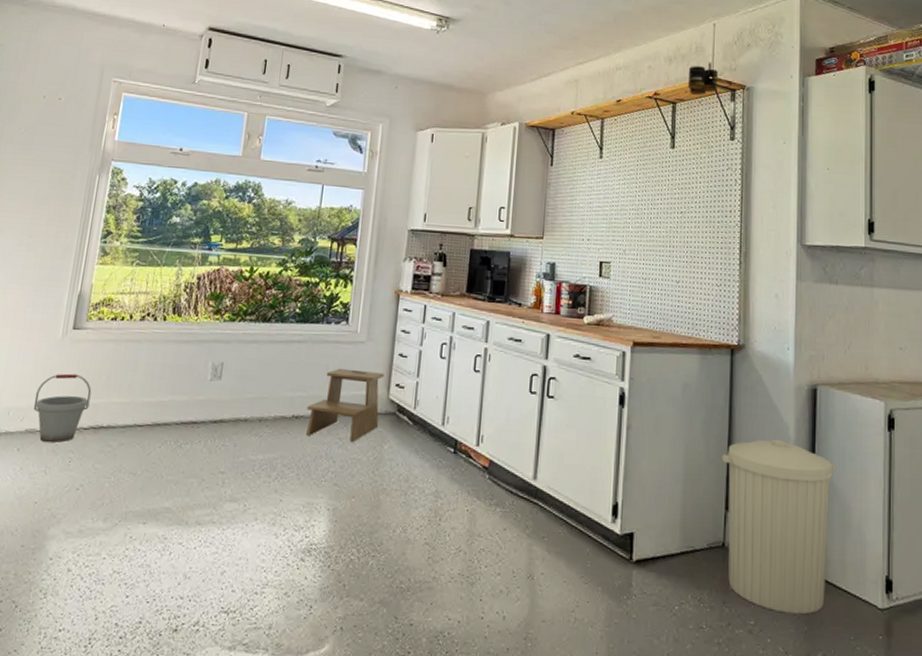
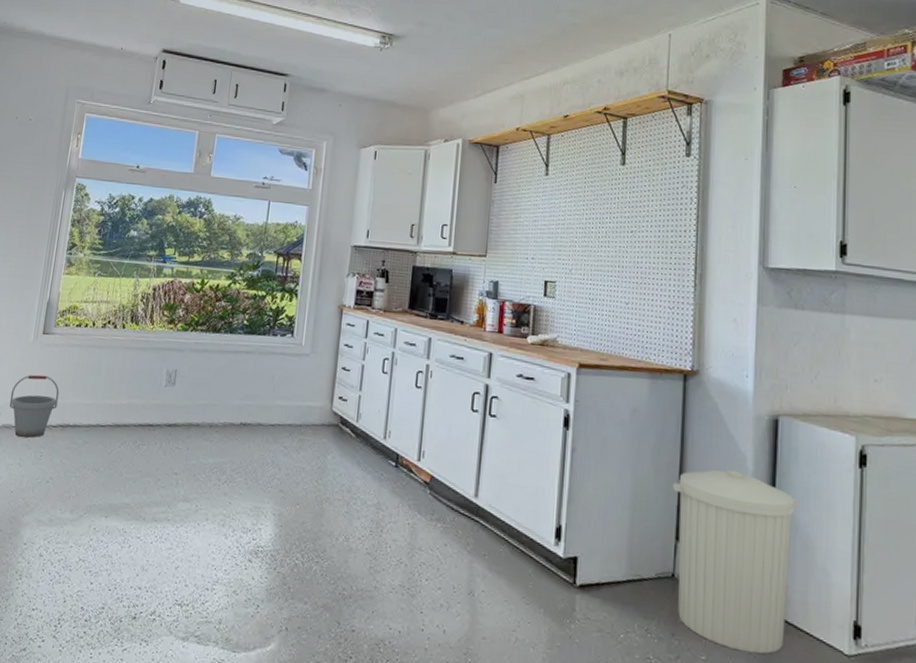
step stool: present [306,368,385,443] -> none [254,379,329,452]
paint can: present [687,62,719,95] -> none [640,75,674,110]

